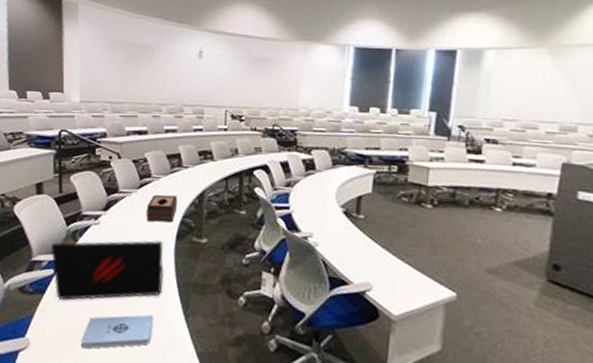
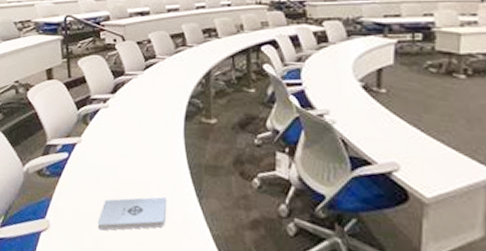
laptop: present [50,240,164,301] -> none [63,122,174,183]
tissue box: present [146,194,178,223] -> none [153,75,184,104]

